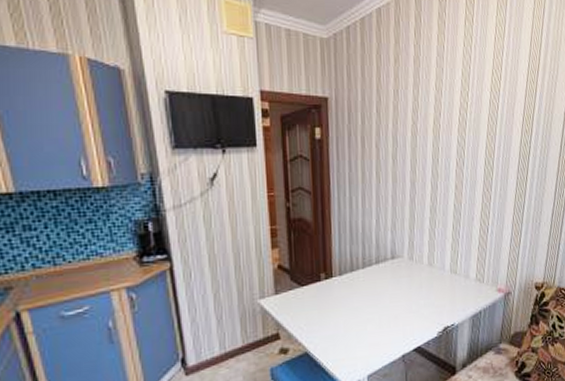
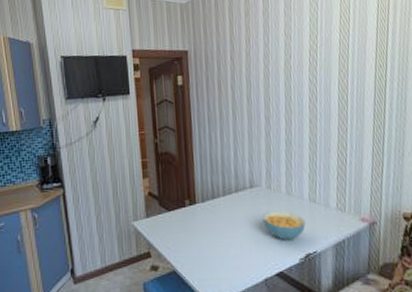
cereal bowl: none [403,283,445,314] -> present [262,211,306,240]

